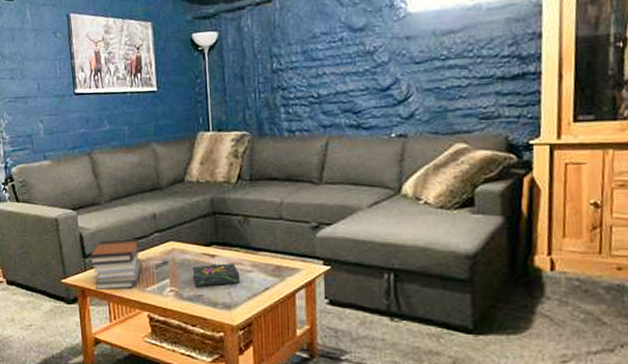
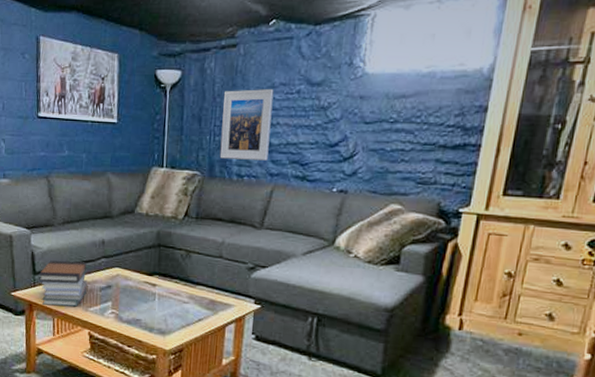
book: present [192,263,240,287] -> none [133,292,177,313]
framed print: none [264,40,318,116] -> present [219,89,274,161]

